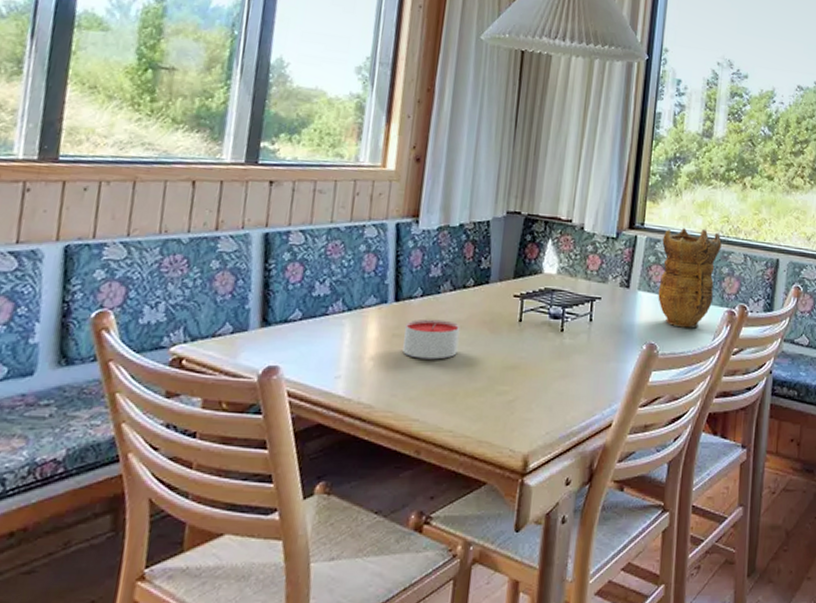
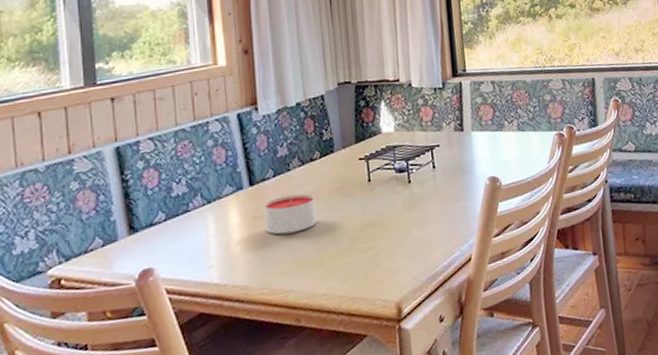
vase: present [658,228,722,328] -> none [485,63,541,158]

